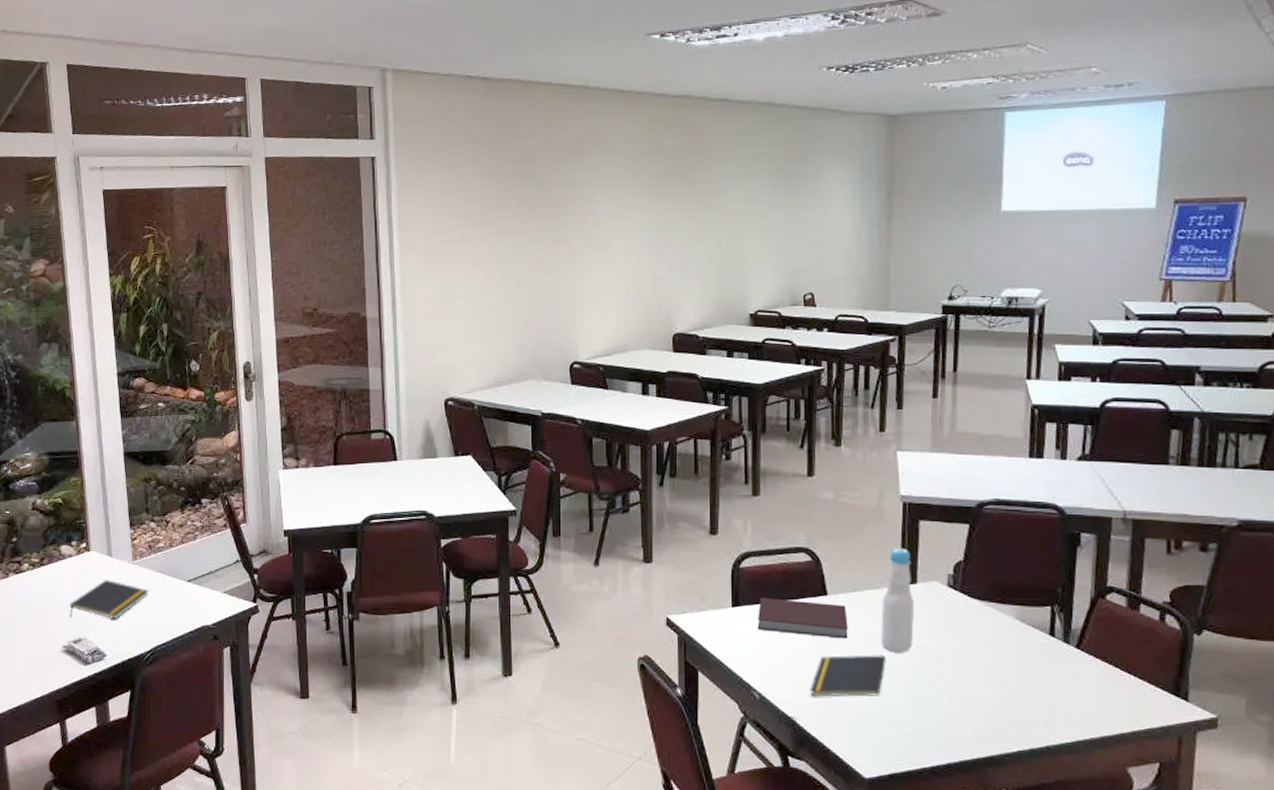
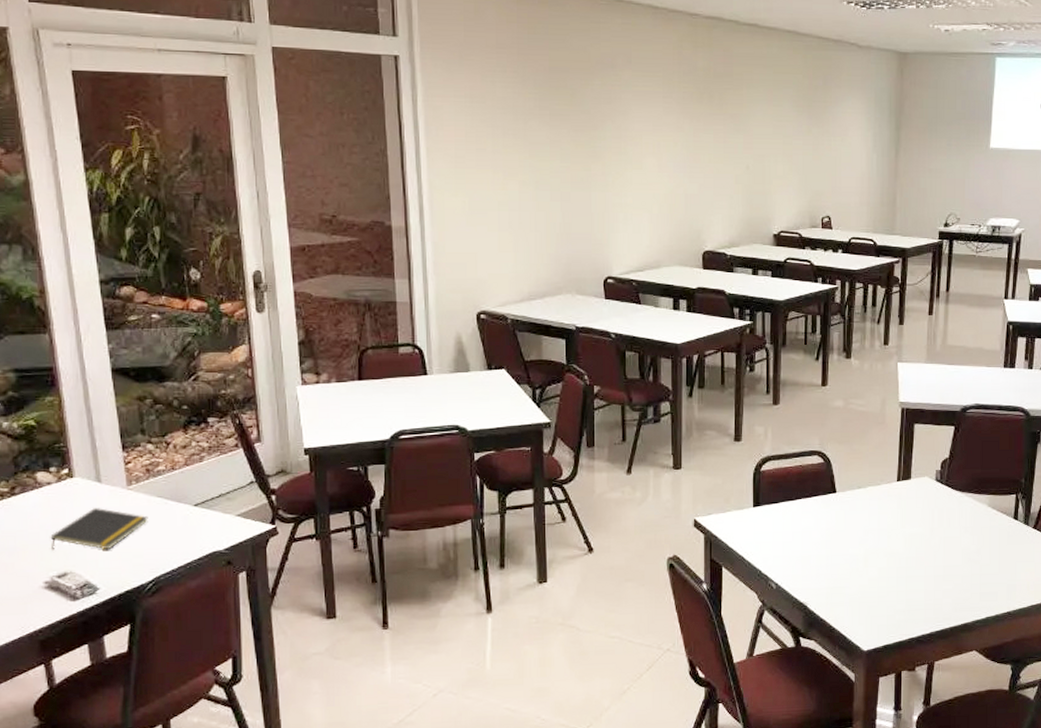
notebook: present [757,598,848,639] -> none [775,497,853,531]
notepad: present [810,654,887,697] -> none [819,543,885,583]
bottle: present [881,548,915,653] -> none [880,449,909,540]

